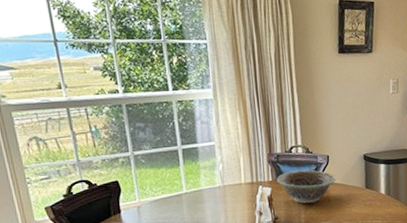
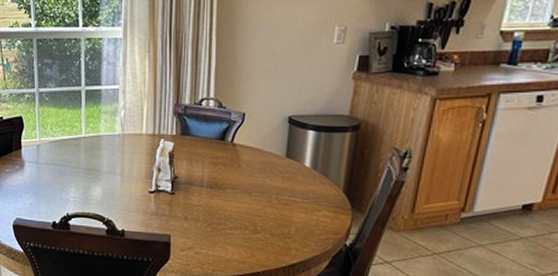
decorative bowl: present [276,170,336,204] -> none [181,127,250,167]

